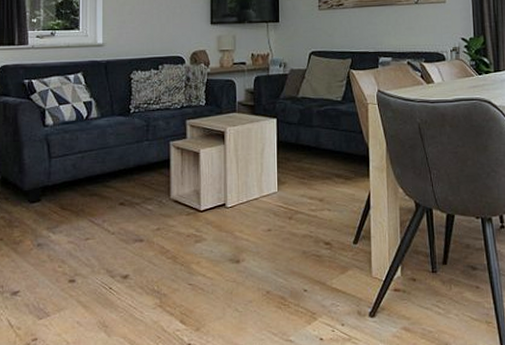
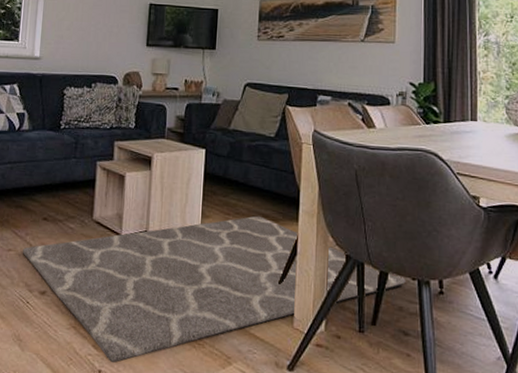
rug: none [100,176,471,335] -> present [22,215,406,363]

